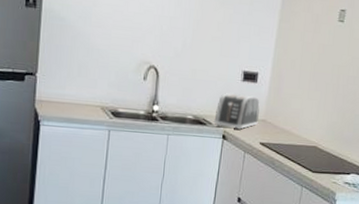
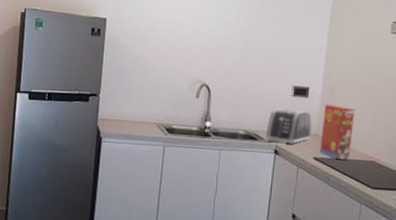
cereal box: none [266,90,302,145] -> present [320,104,356,160]

